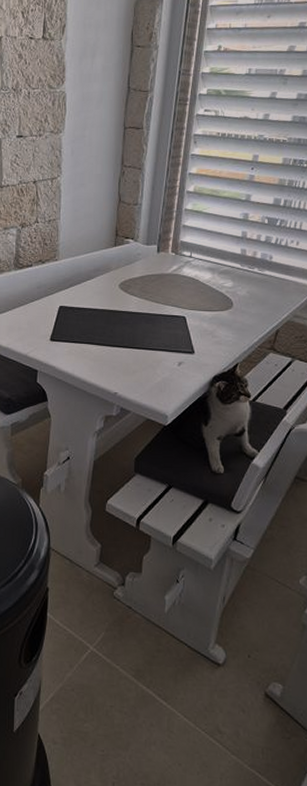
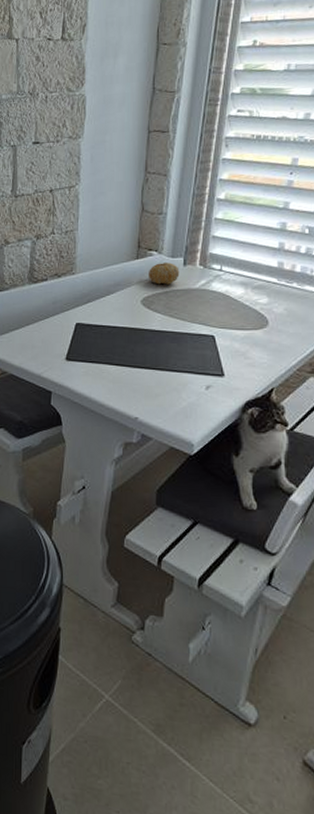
fruit: none [126,250,154,270] -> present [149,263,180,285]

